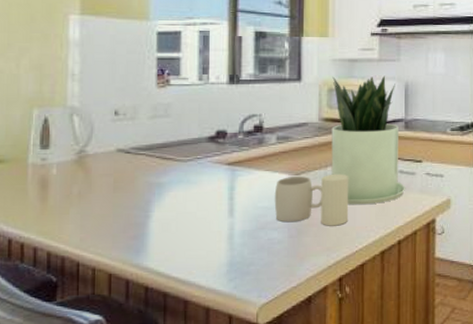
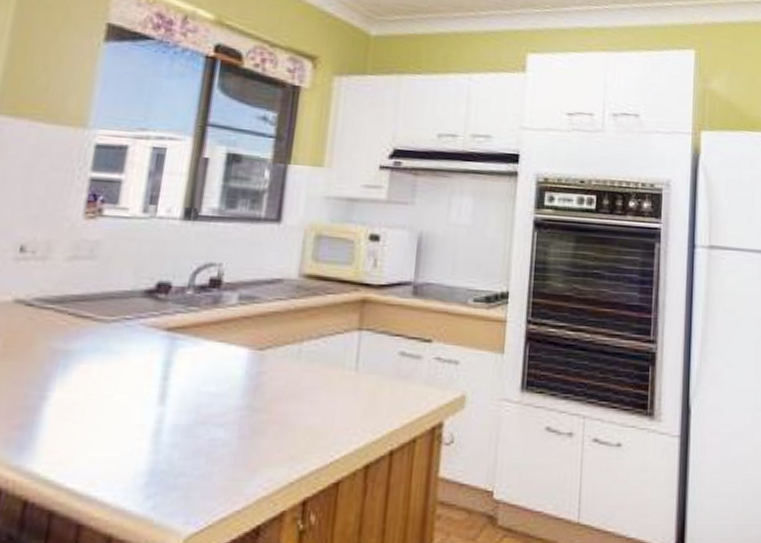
mug: present [274,176,322,223] -> none [223,352,294,417]
cup: present [321,173,349,226] -> none [285,351,332,425]
planter: present [331,75,406,205] -> none [307,219,408,398]

